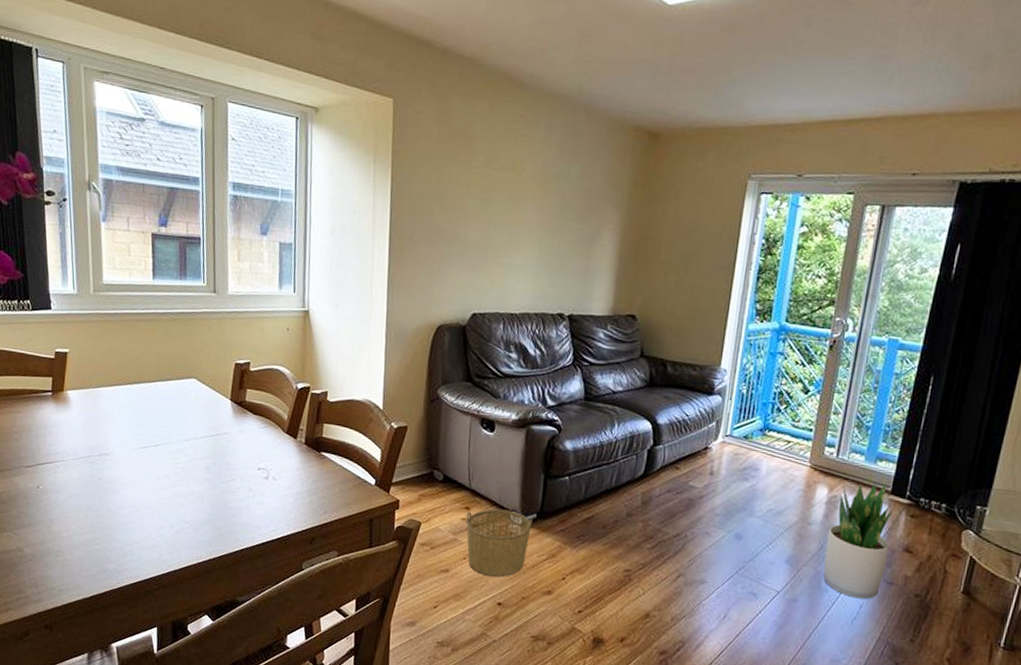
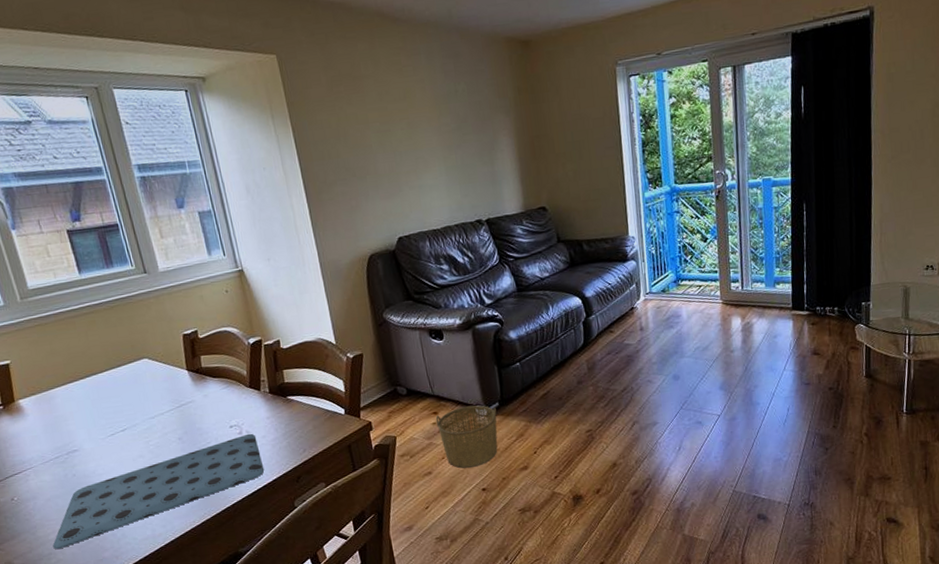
placemat: none [63,480,281,549] -> present [53,433,264,549]
planter: present [823,484,895,600] -> none [748,302,801,404]

